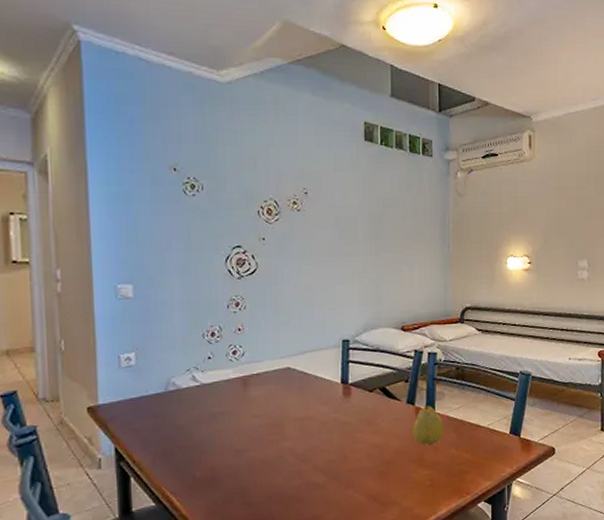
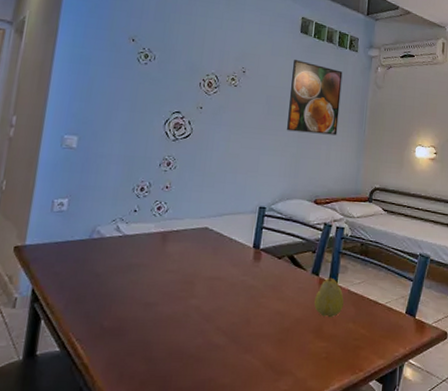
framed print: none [361,173,419,255] -> present [287,60,343,136]

